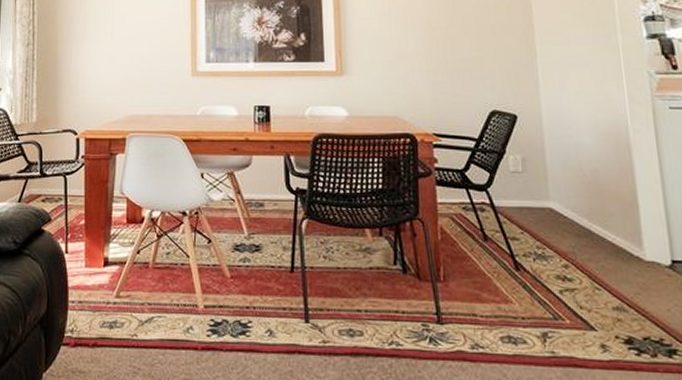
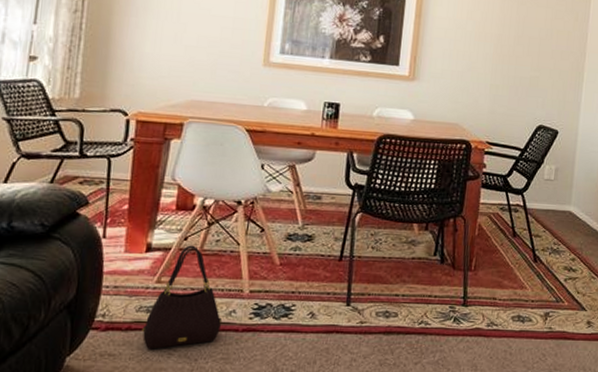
handbag: none [107,258,181,368] -> present [142,245,223,349]

